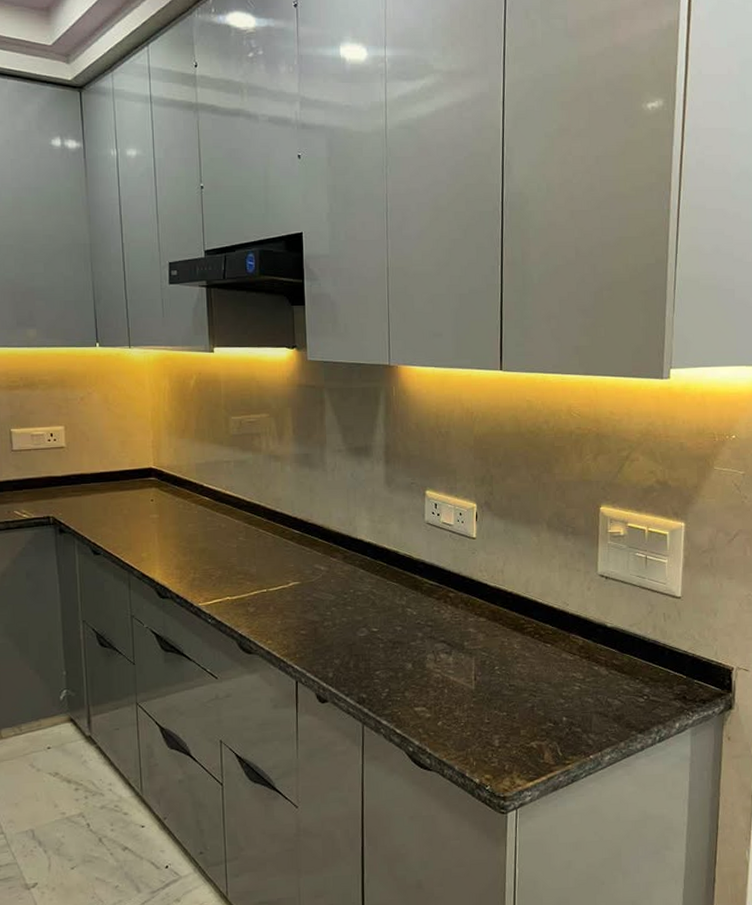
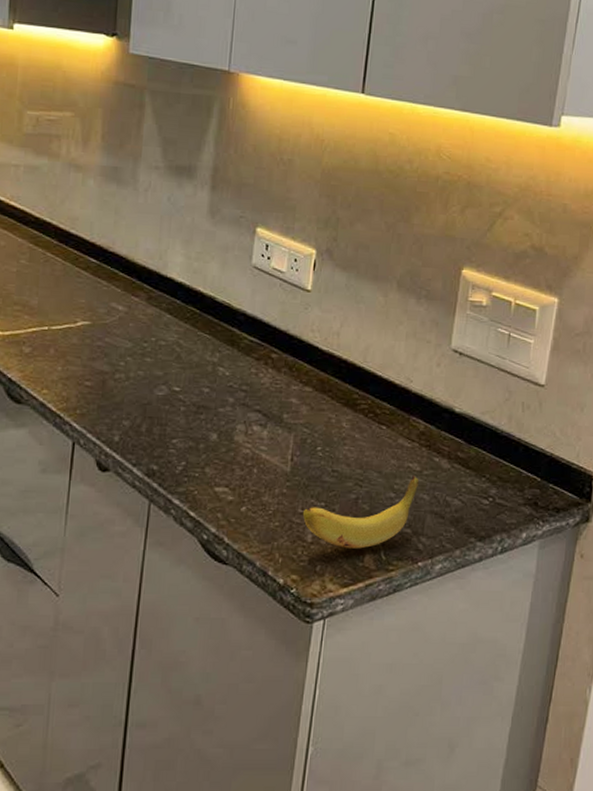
banana: none [488,683,584,749] -> present [302,475,420,549]

